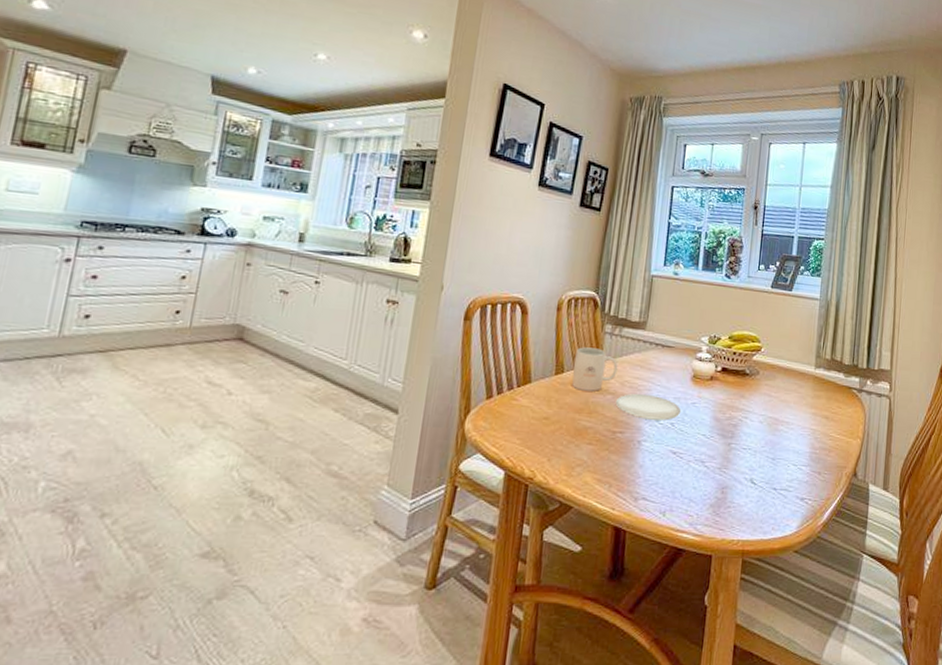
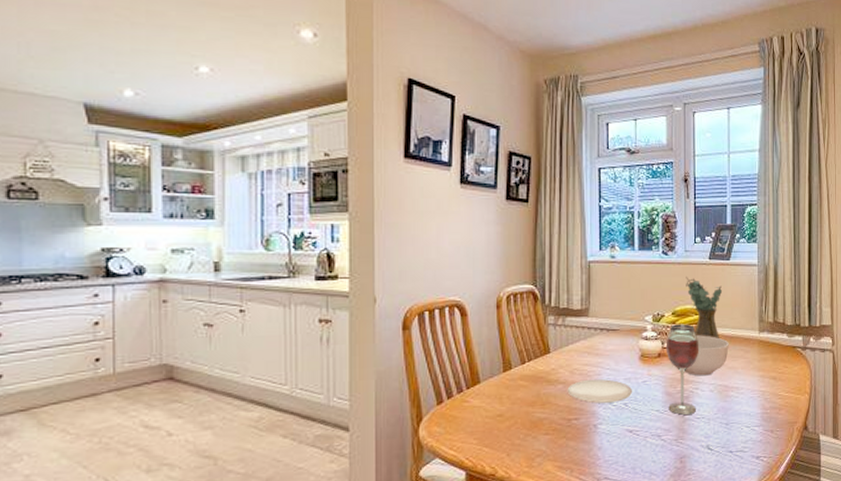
mug: present [572,347,618,391] -> none [520,341,565,384]
wineglass: none [715,348,753,444] -> present [665,324,700,415]
bowl: none [735,363,783,406] -> present [685,335,729,376]
vase: none [745,303,782,370] -> present [686,277,723,340]

